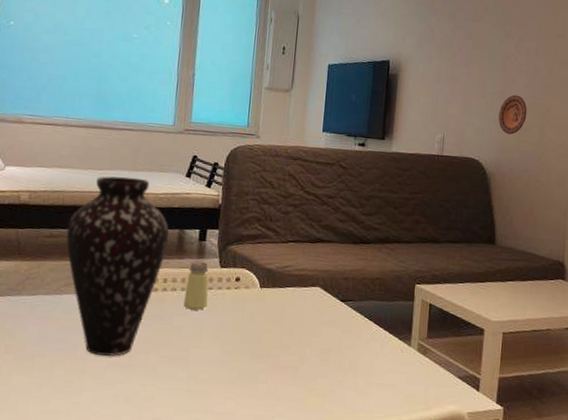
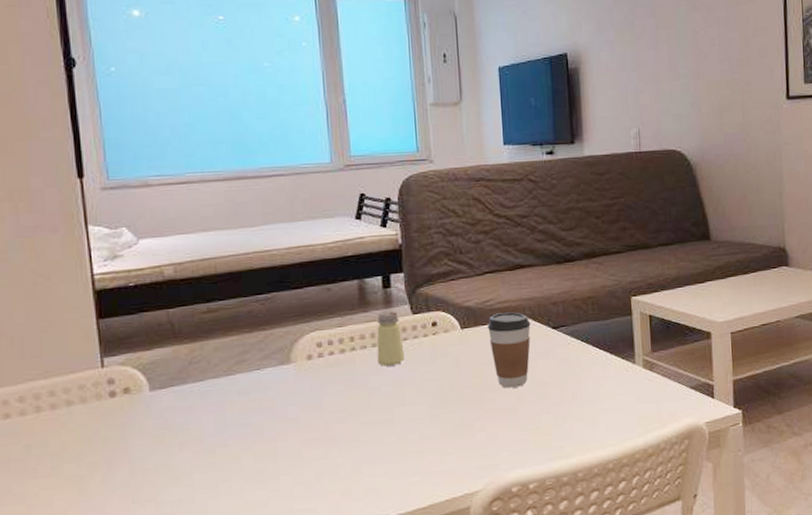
vase: present [66,176,170,356] -> none [226,229,348,435]
coffee cup: none [283,279,322,349] -> present [487,312,531,388]
decorative plate: present [498,94,527,135] -> none [695,72,726,118]

